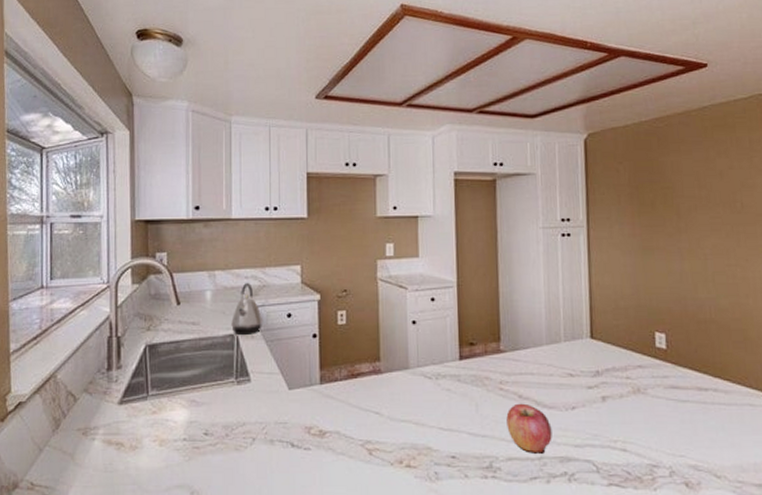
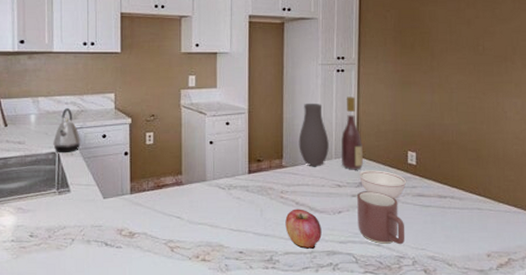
vase: none [518,273,557,352] -> present [298,103,329,167]
wine bottle: none [571,265,599,356] -> present [341,96,363,170]
mug: none [593,382,658,450] -> present [356,191,405,245]
bowl: none [595,355,656,392] -> present [359,170,407,199]

